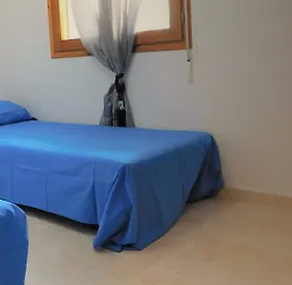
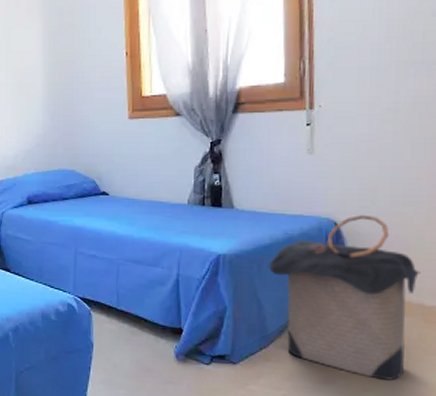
laundry hamper: none [162,128,274,255] -> present [268,214,421,380]

